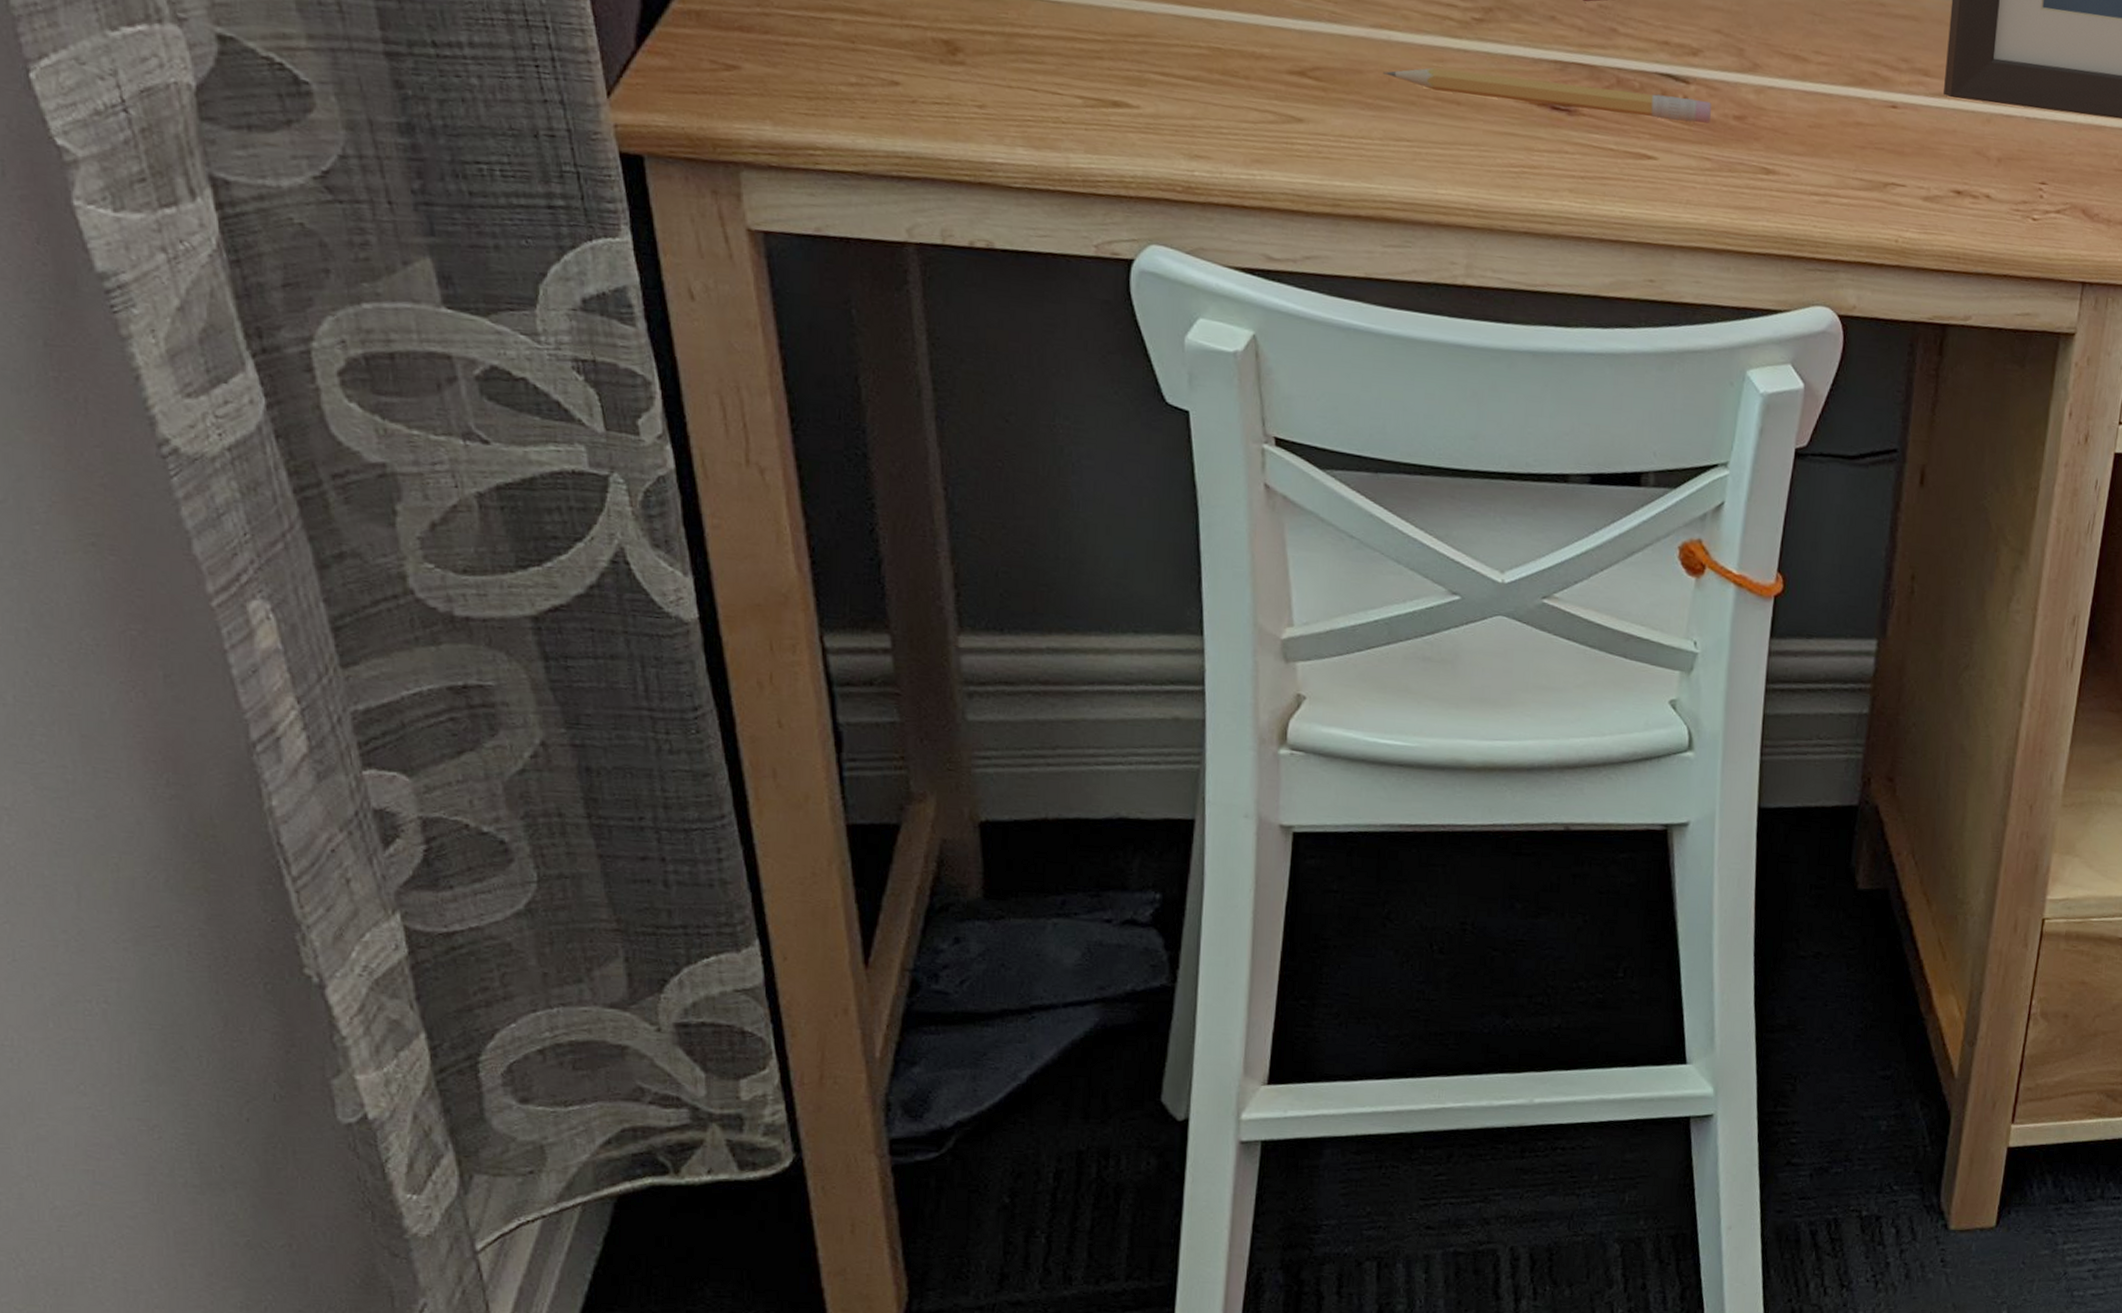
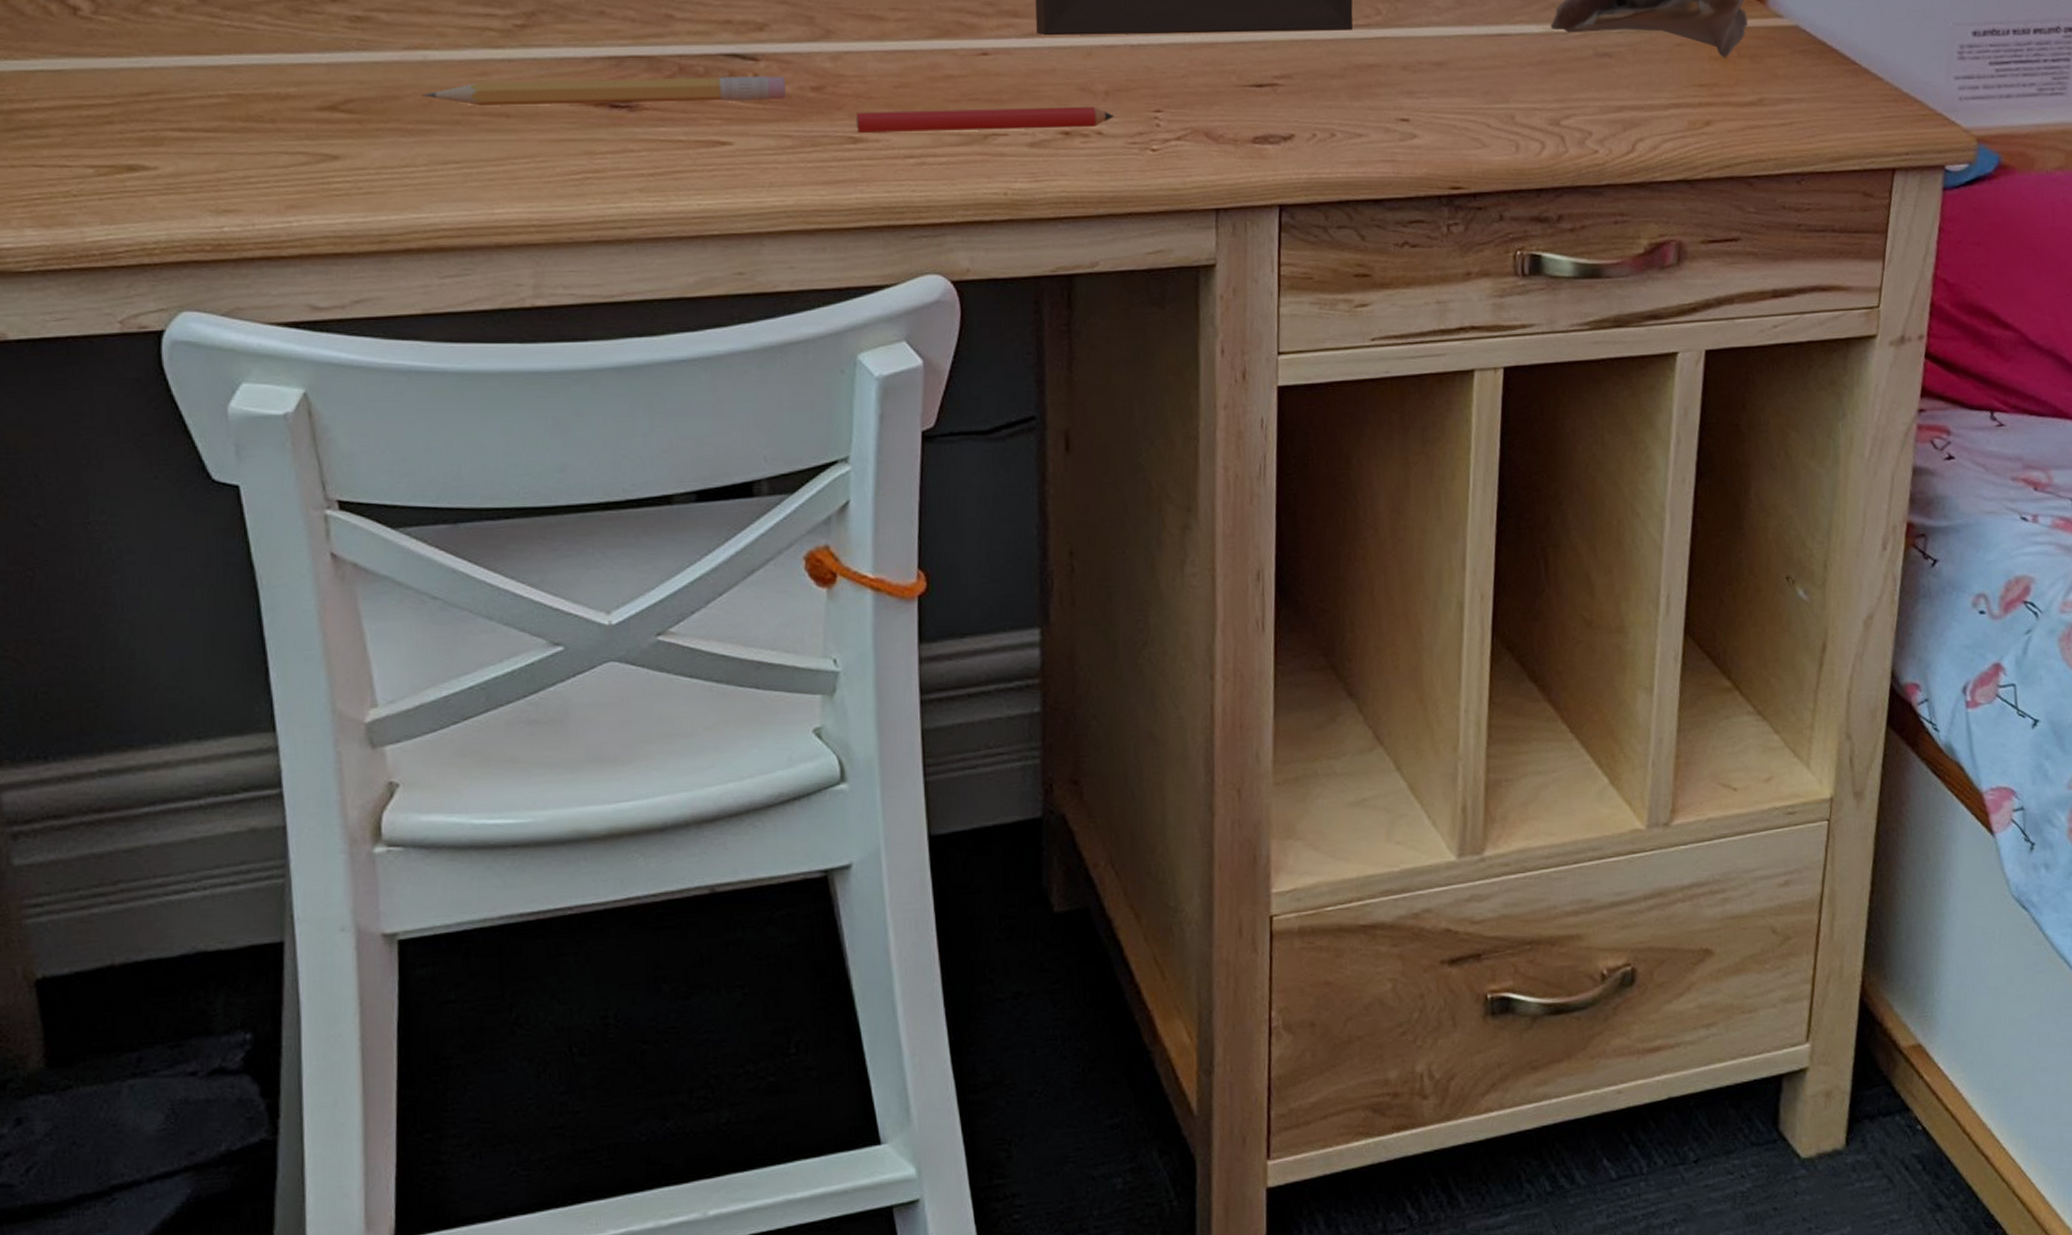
pencil: none [1770,145,2004,190] -> present [855,106,1115,134]

